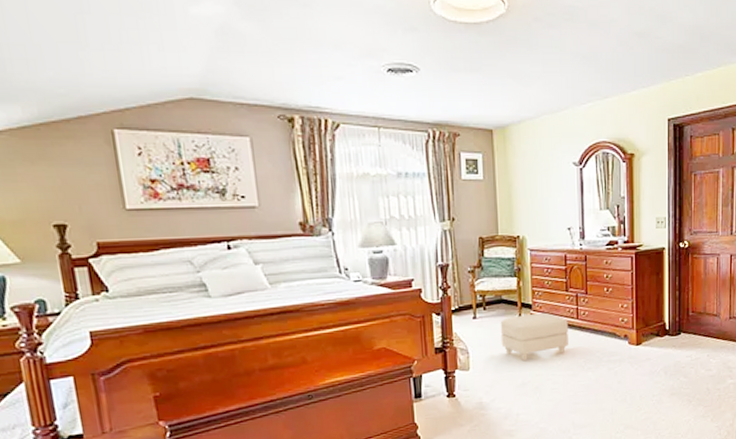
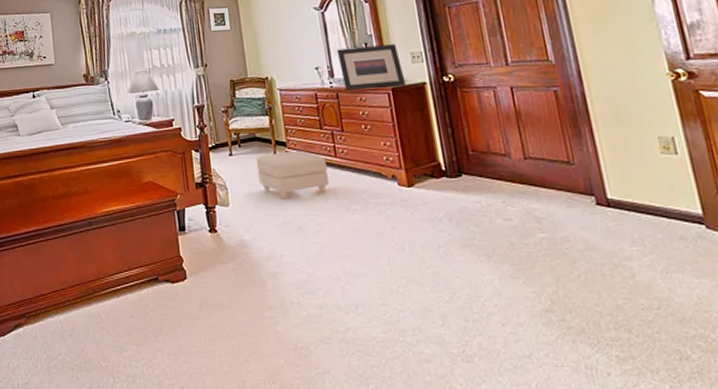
picture frame: none [590,208,648,254] -> present [336,44,406,91]

